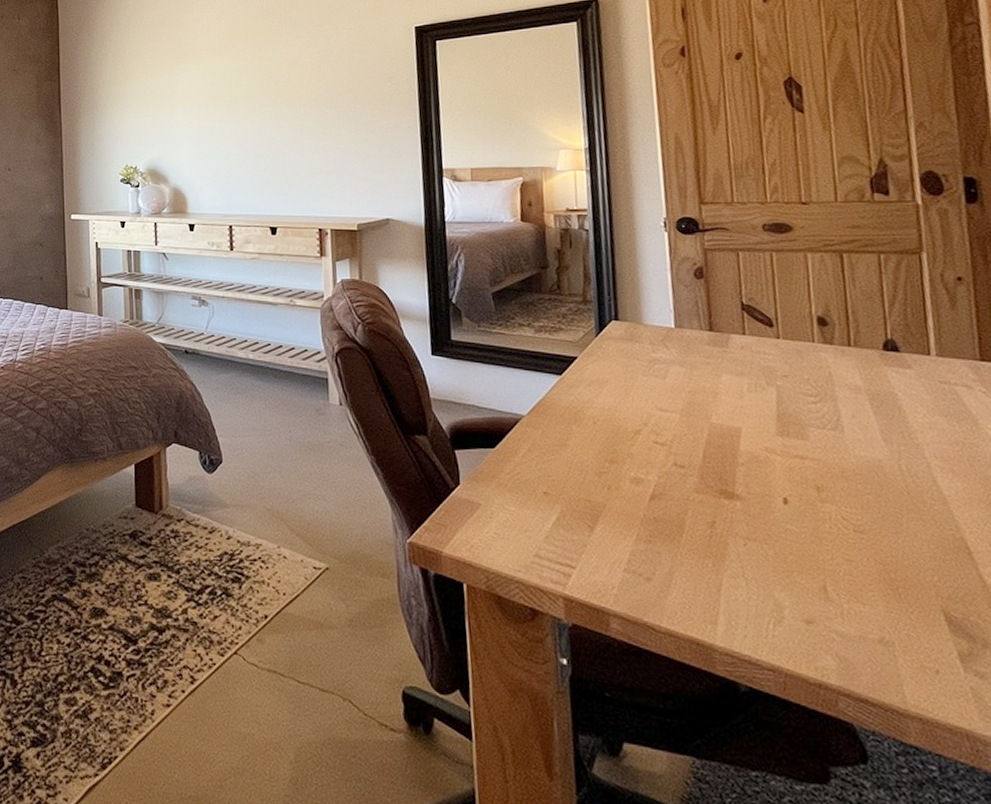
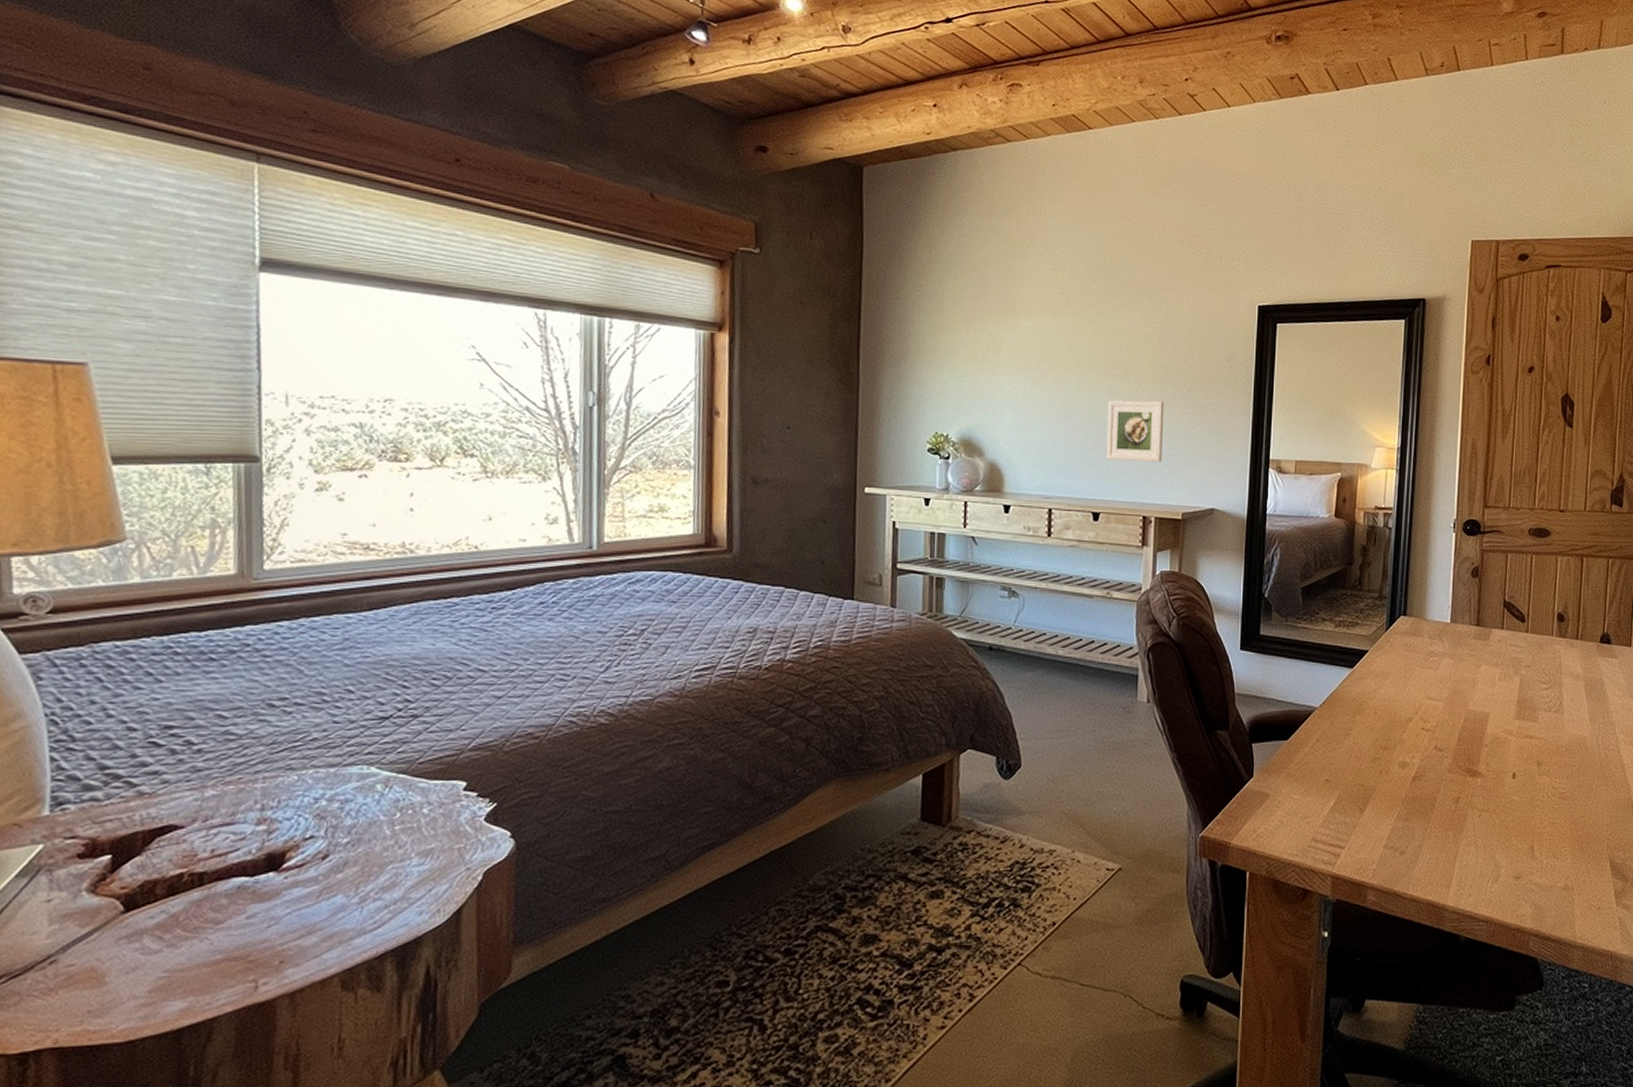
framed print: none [275,122,332,180] -> present [1106,400,1164,463]

